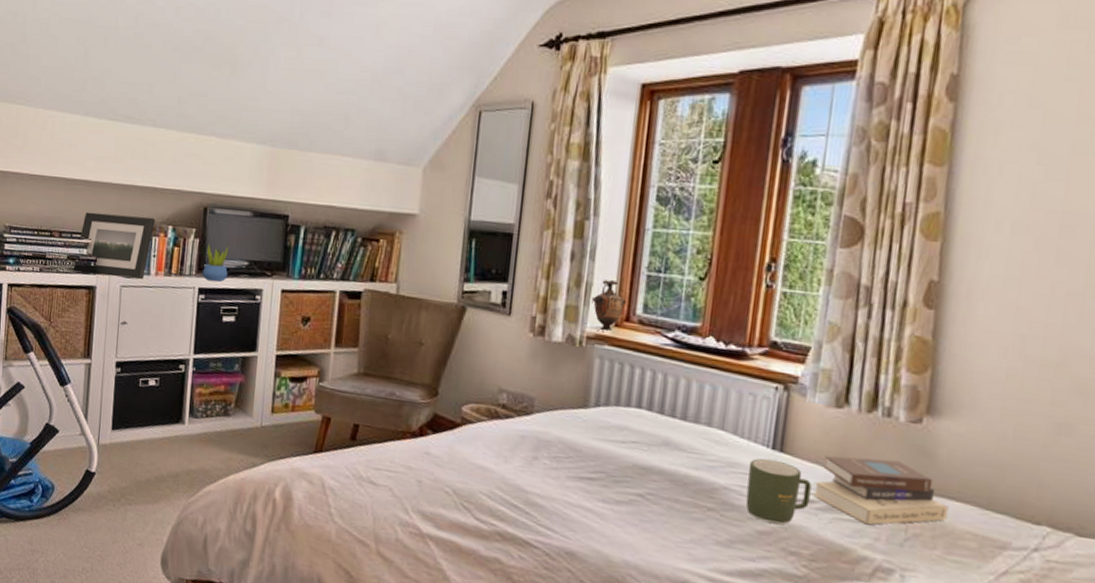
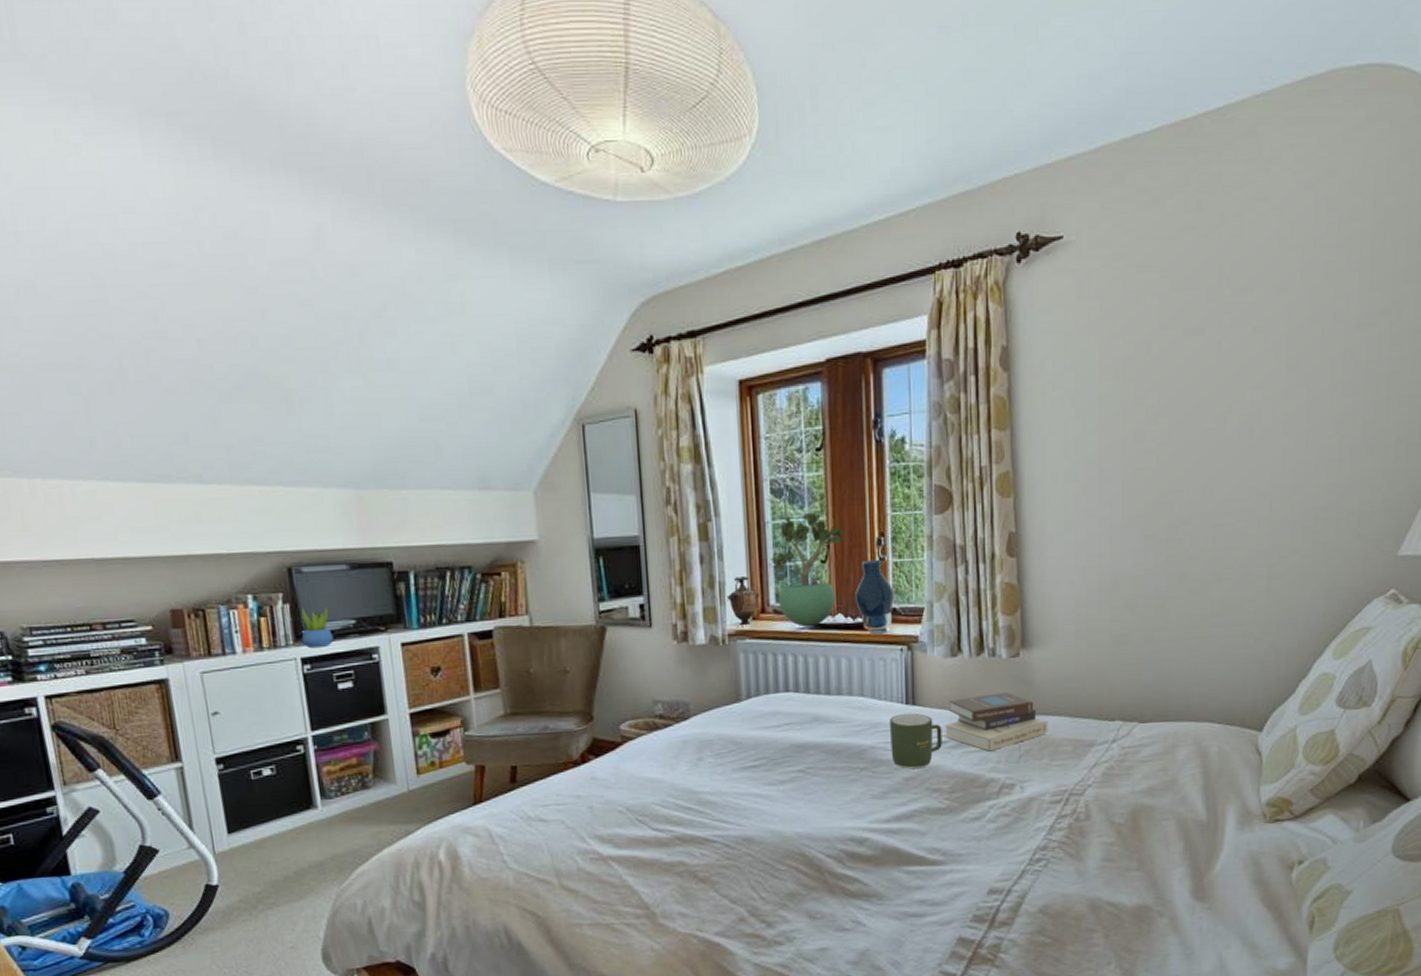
picture frame: present [73,212,156,279] -> none [131,588,229,667]
potted plant: none [645,225,731,345] -> present [772,512,844,627]
vase: none [731,285,779,367] -> present [855,559,895,634]

